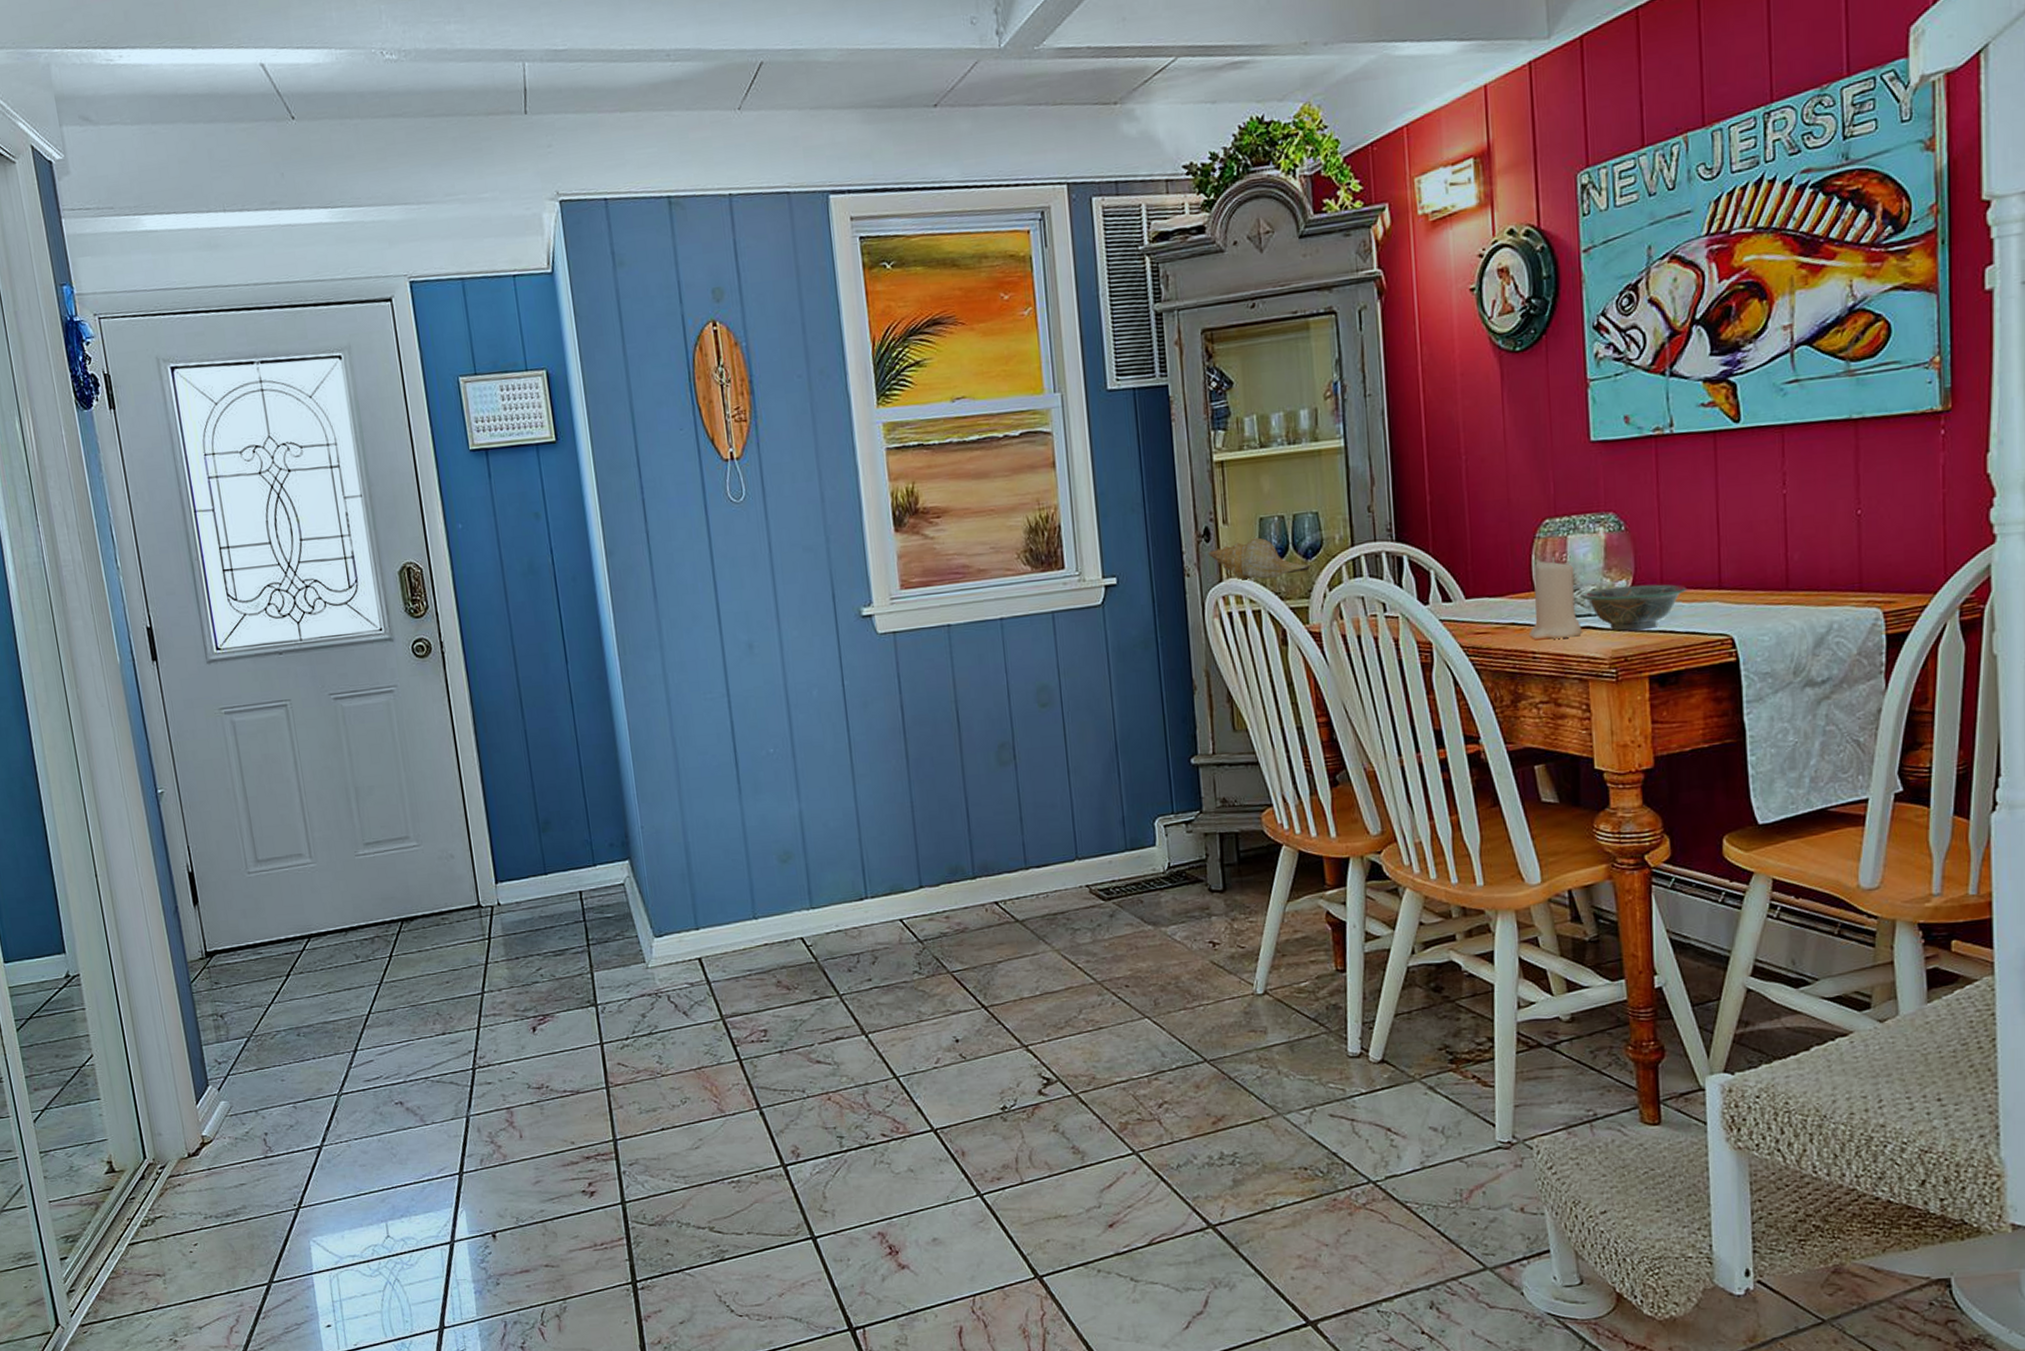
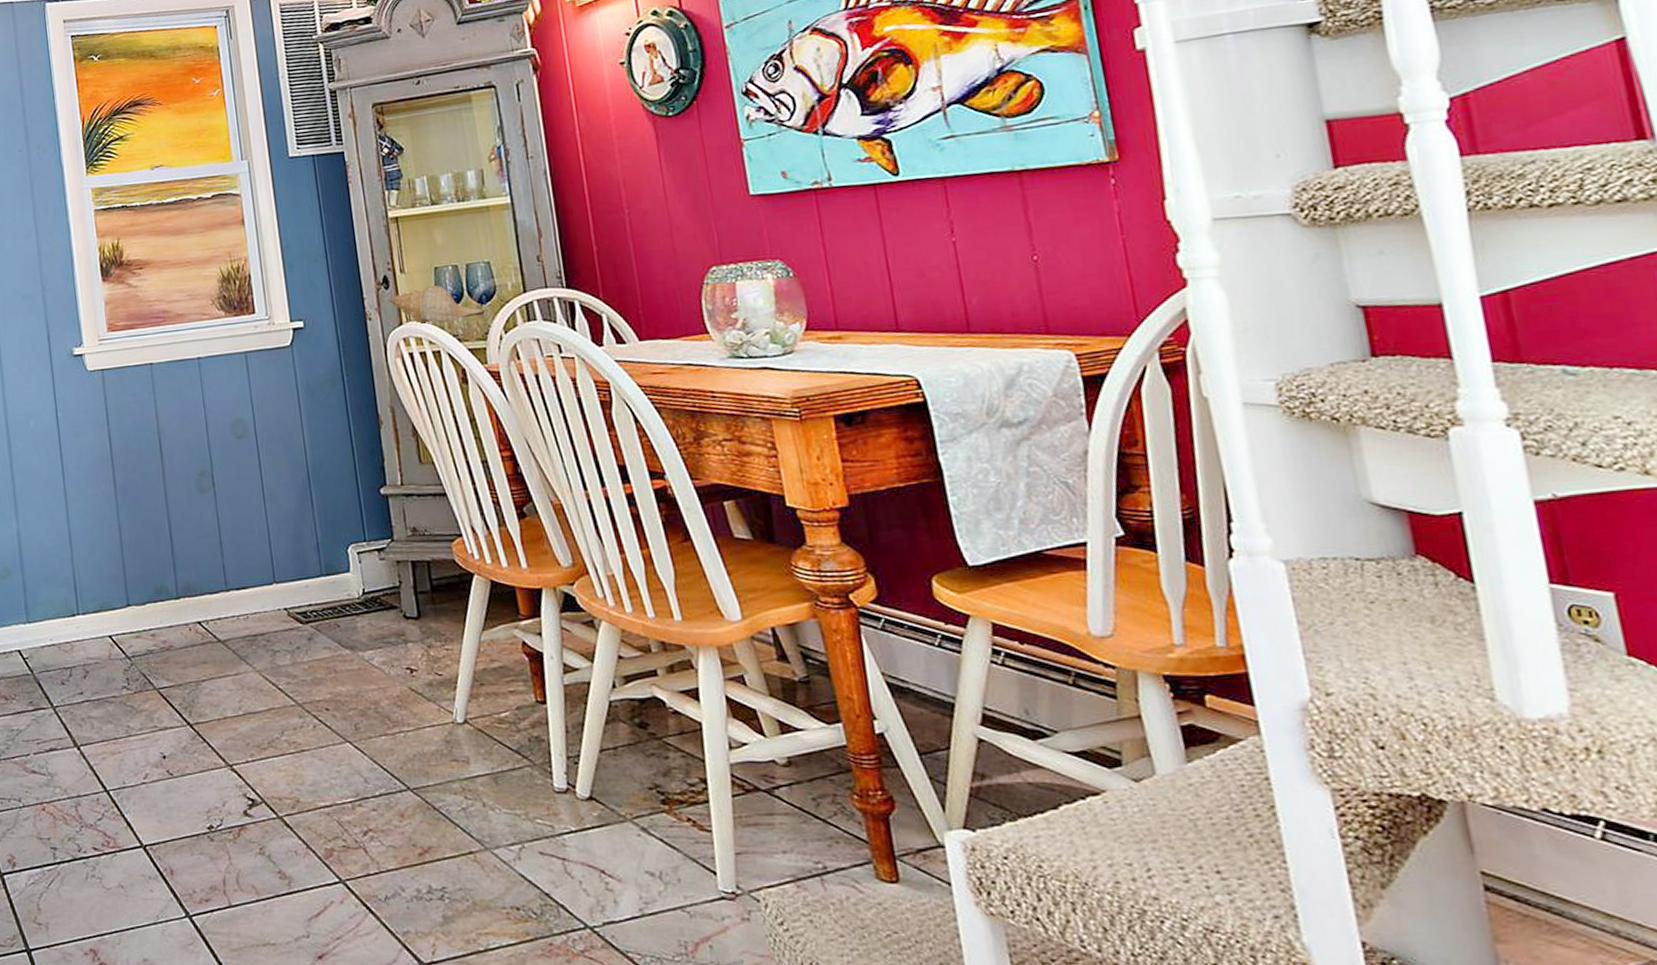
candle: present [1528,556,1582,640] -> none [704,301,760,380]
decorative bowl: present [1579,584,1688,631] -> none [753,327,864,372]

